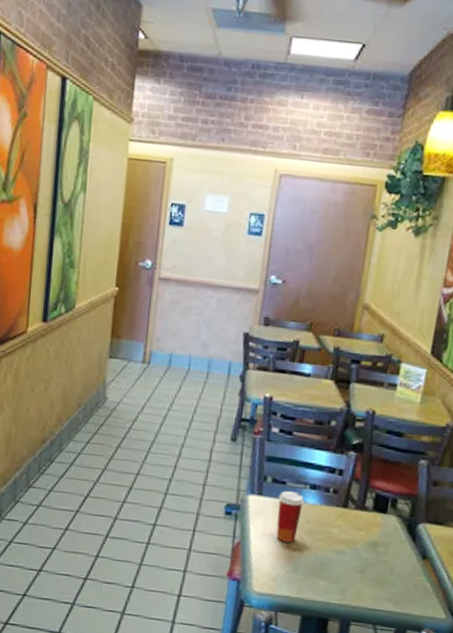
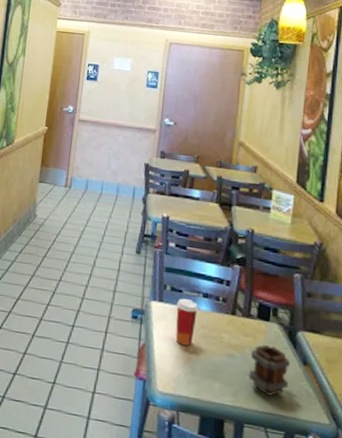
mug: none [359,538,408,593] -> present [249,344,291,397]

